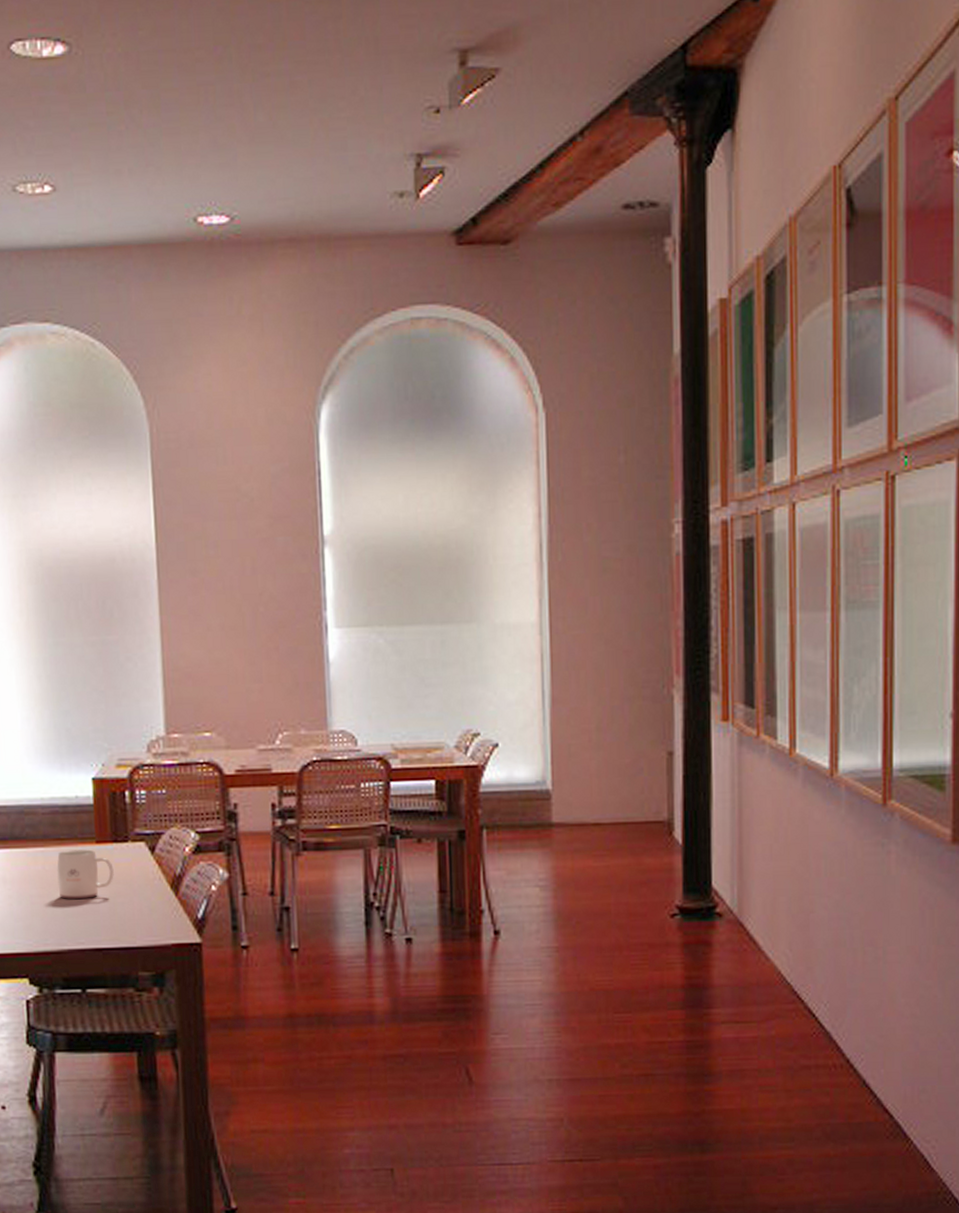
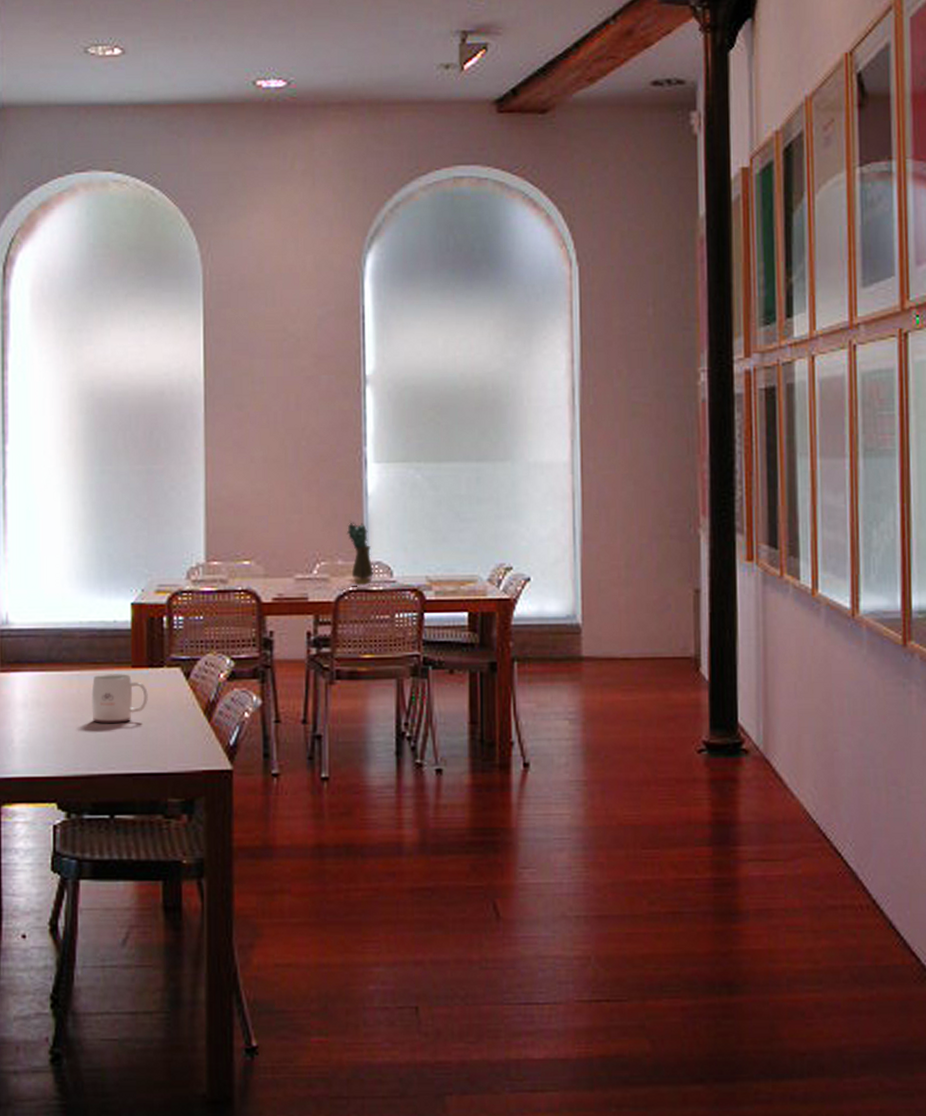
vase: none [308,689,337,756] -> present [346,521,373,586]

